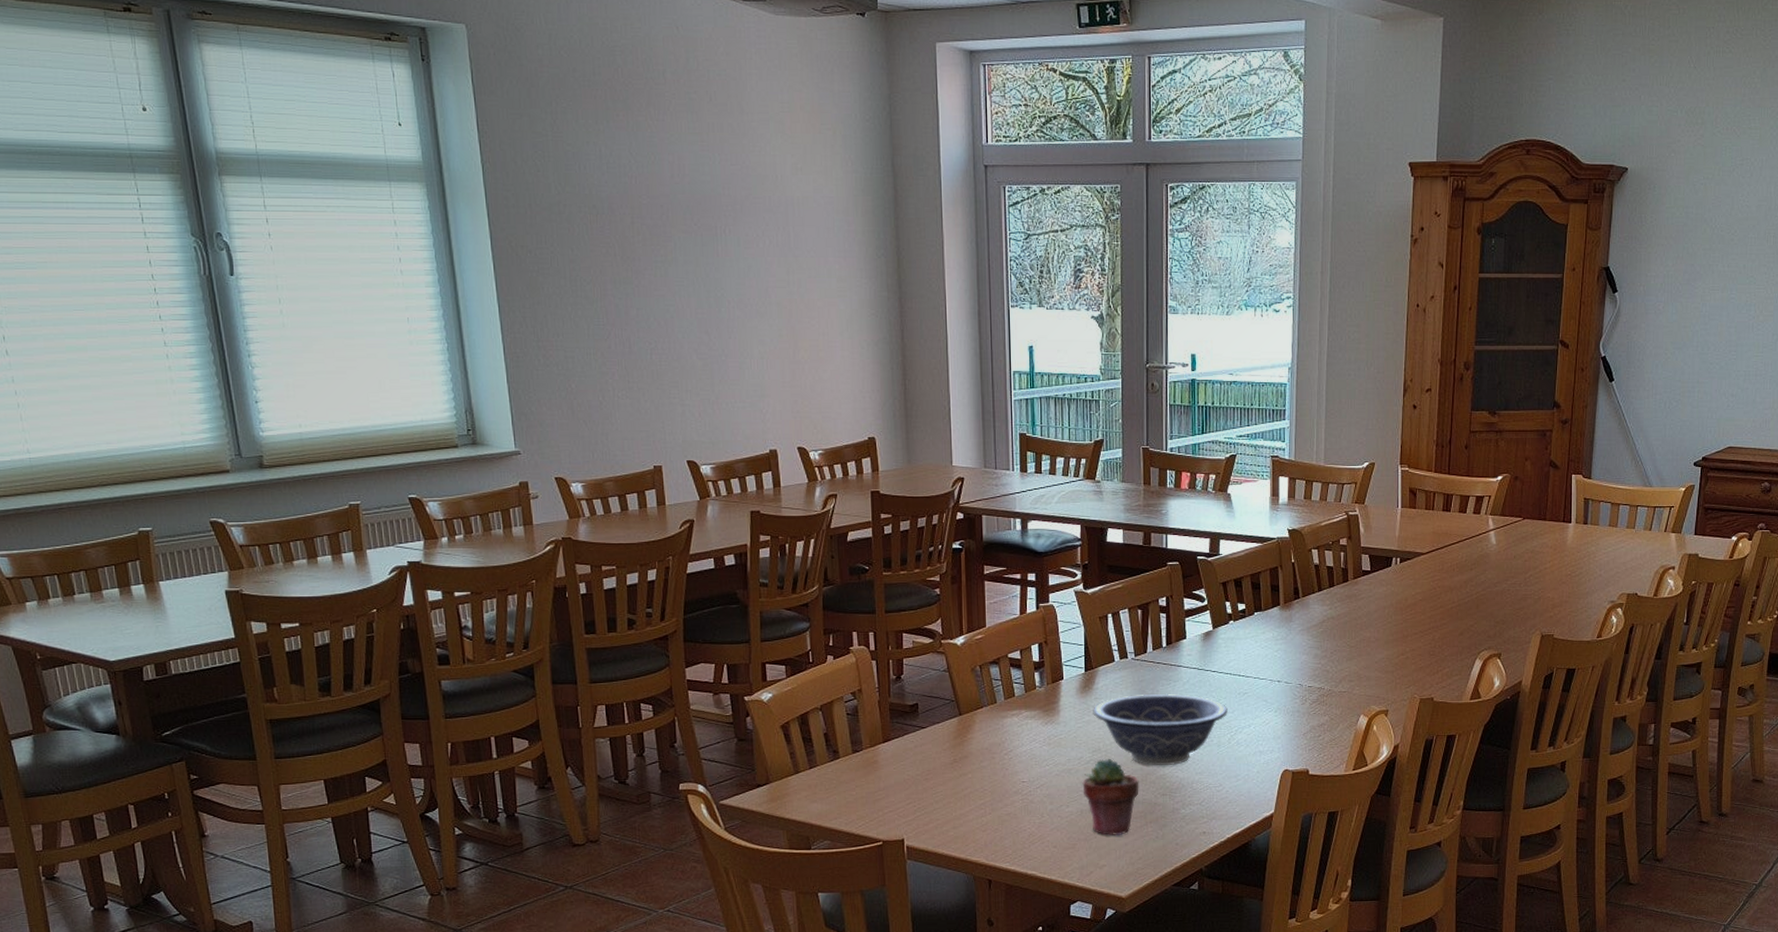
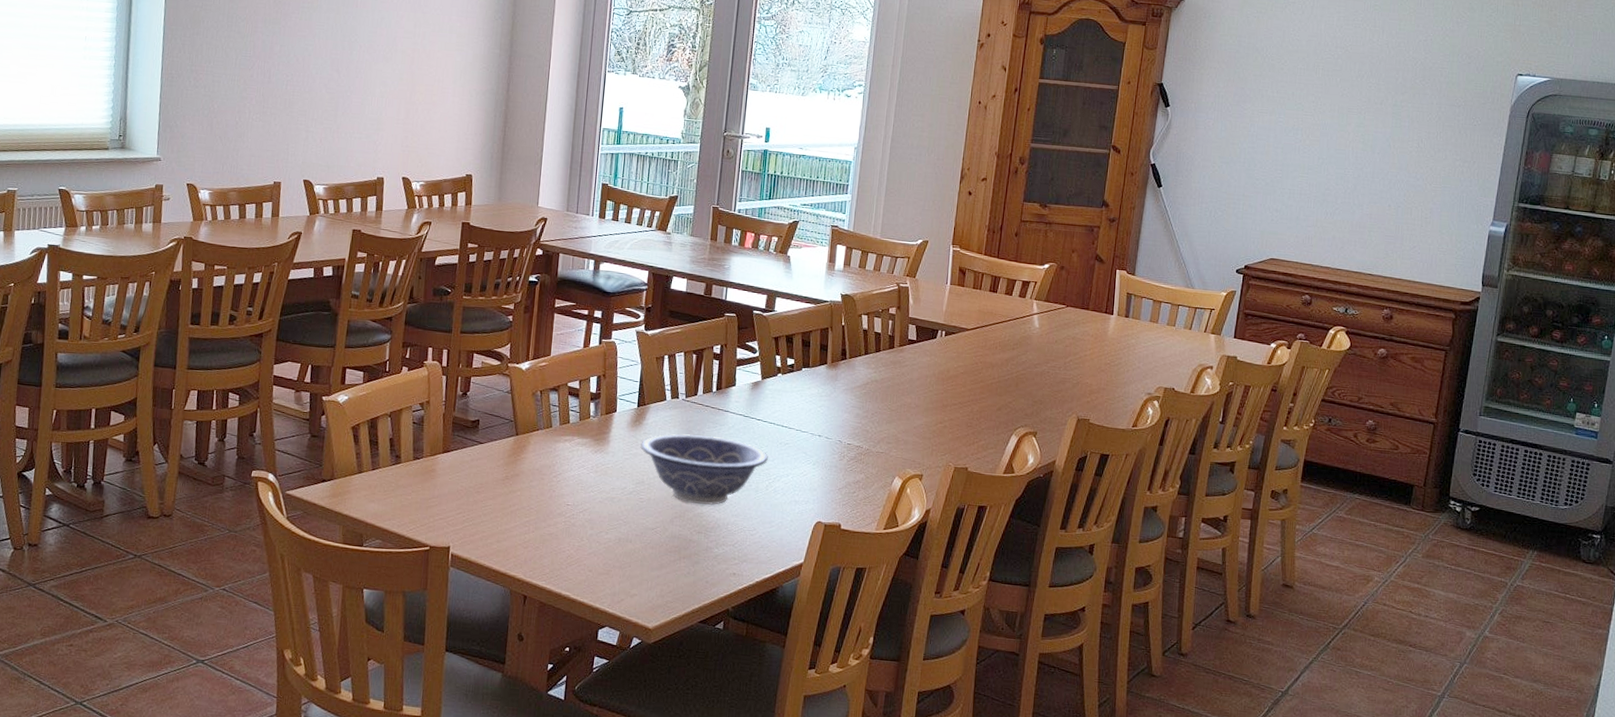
potted succulent: present [1082,759,1139,835] -> none [623,492,677,567]

